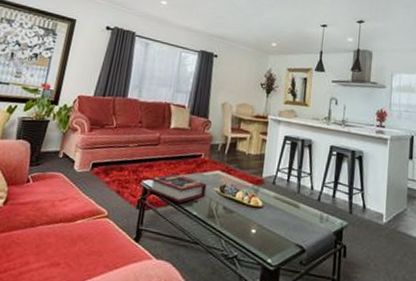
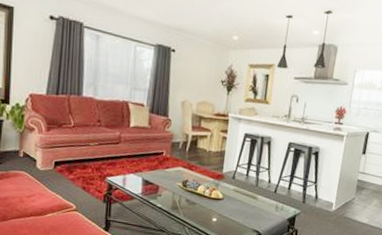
book: present [147,173,207,203] -> none [112,170,170,197]

